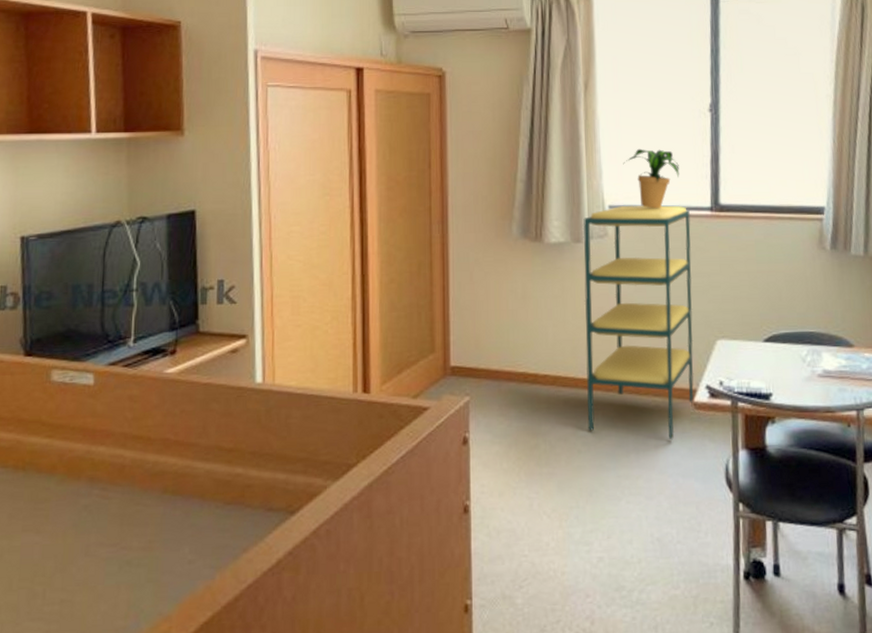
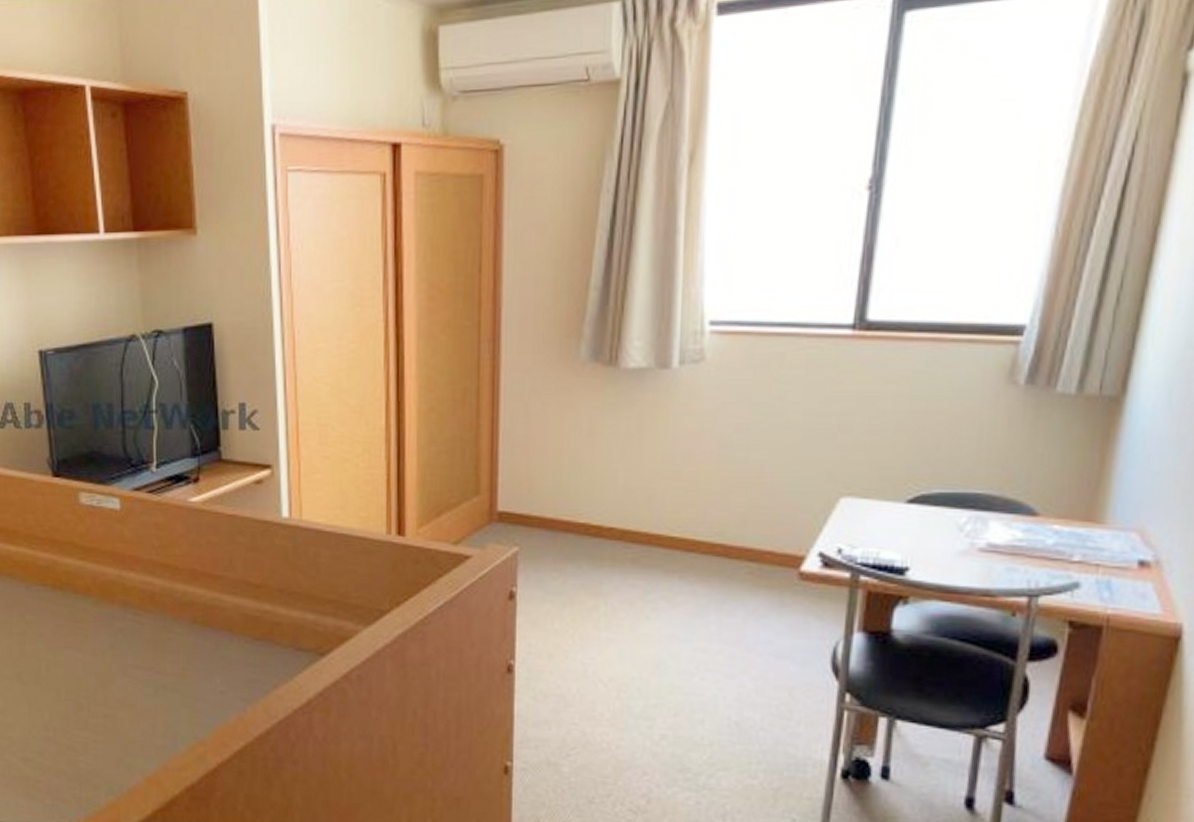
shelving unit: present [583,205,694,440] -> none [659,320,823,614]
potted plant: present [623,148,680,209] -> none [734,244,814,326]

